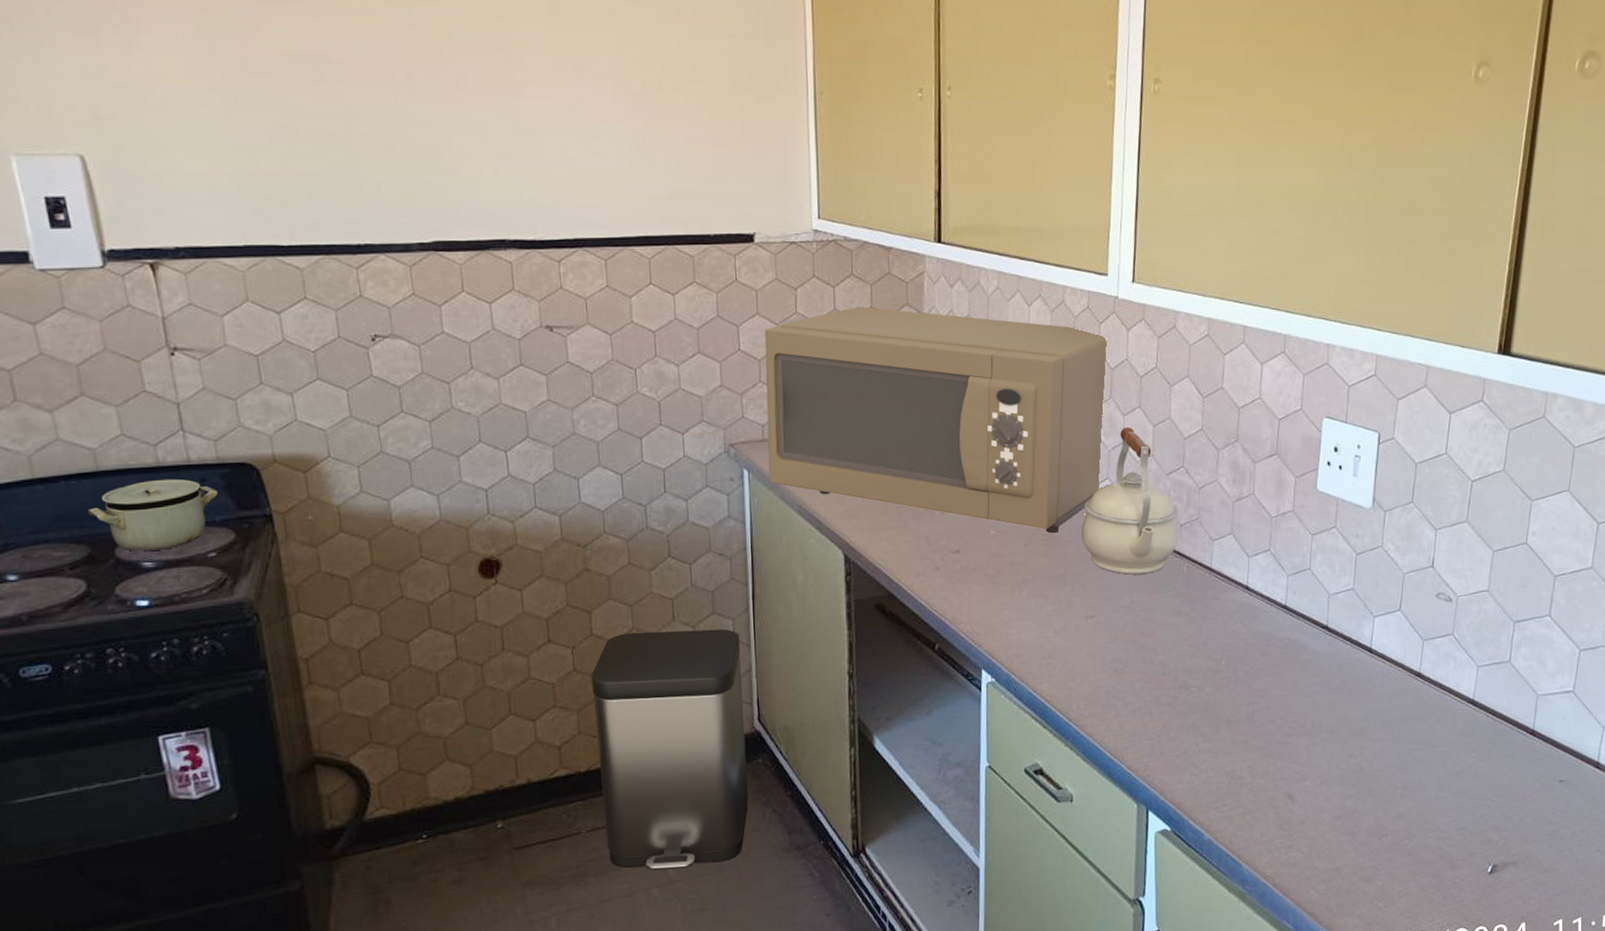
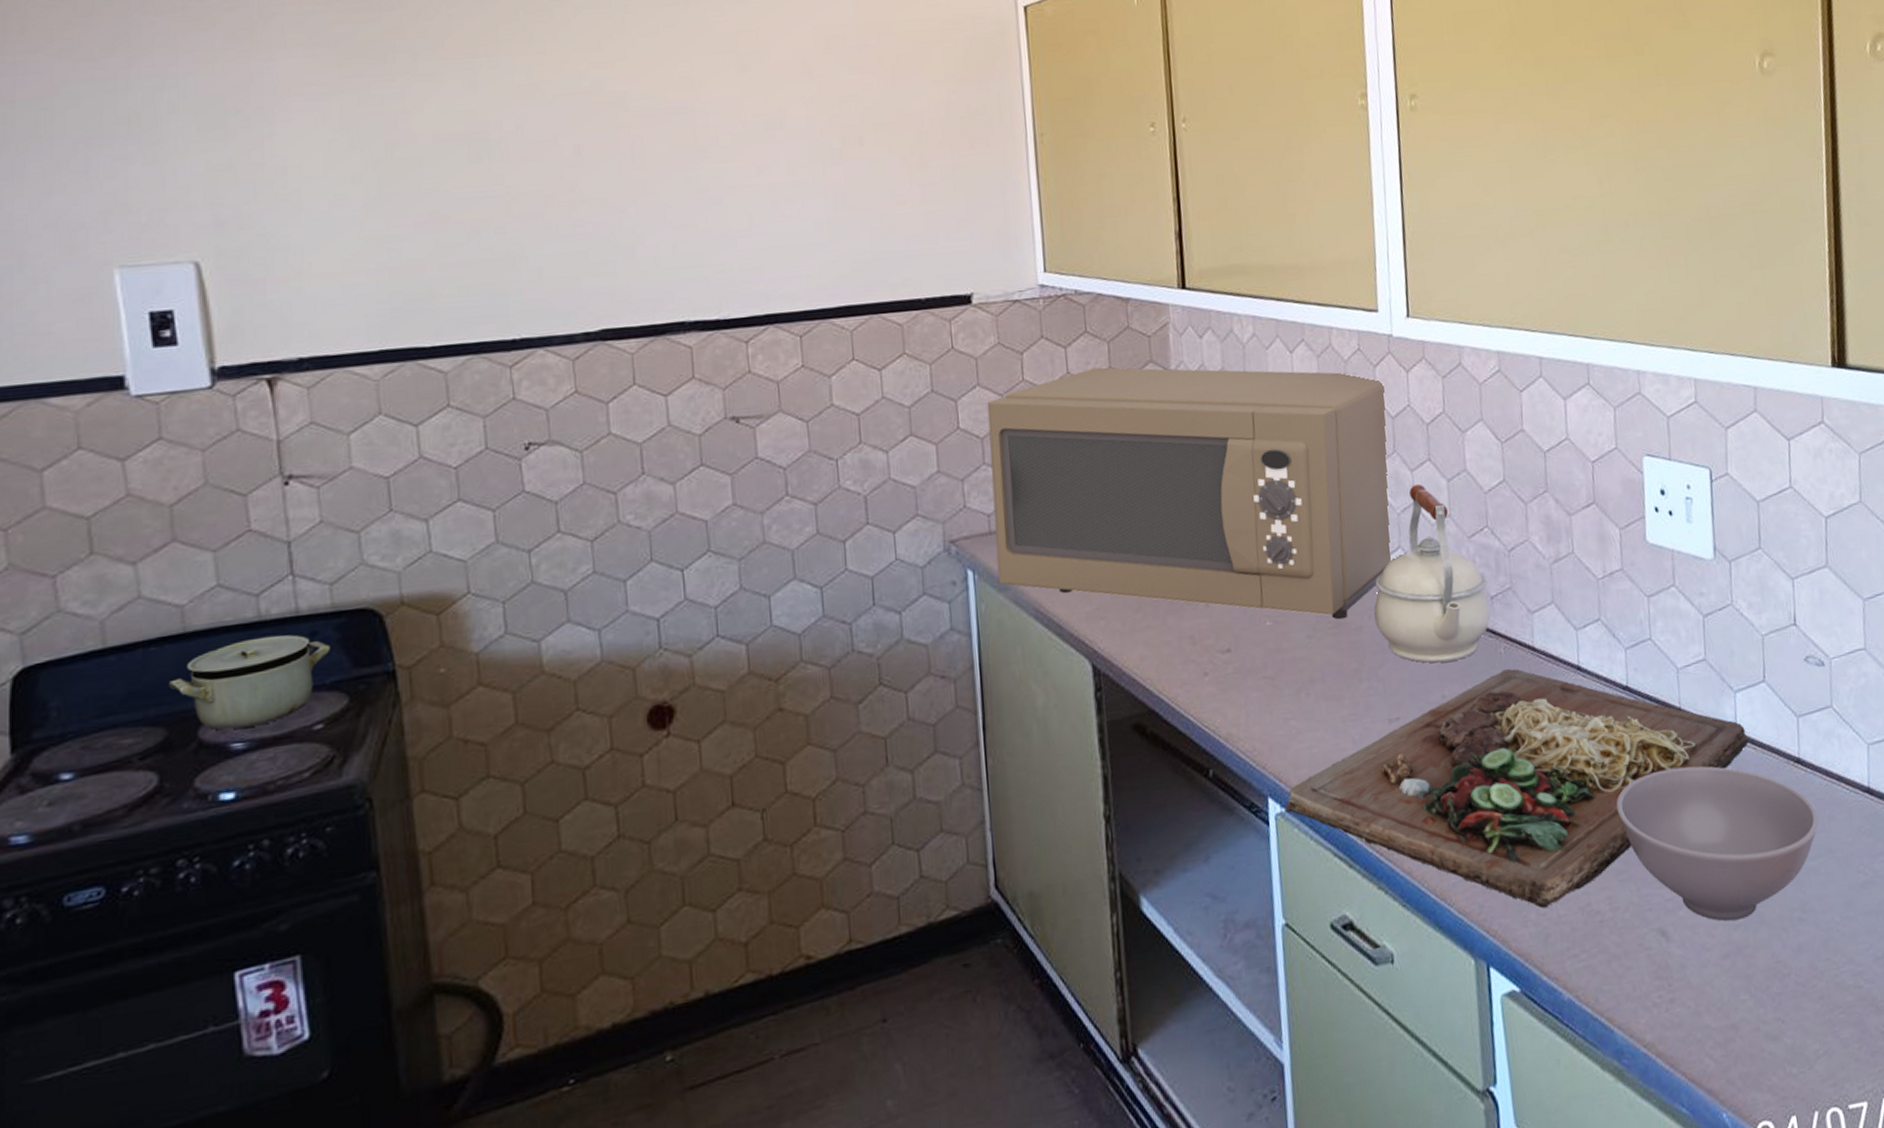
pedal bin: present [591,628,749,870] -> none [785,771,986,1104]
cutting board: none [995,584,1381,770] -> present [1285,668,1750,908]
bowl: none [1265,672,1429,792] -> present [1616,765,1820,921]

